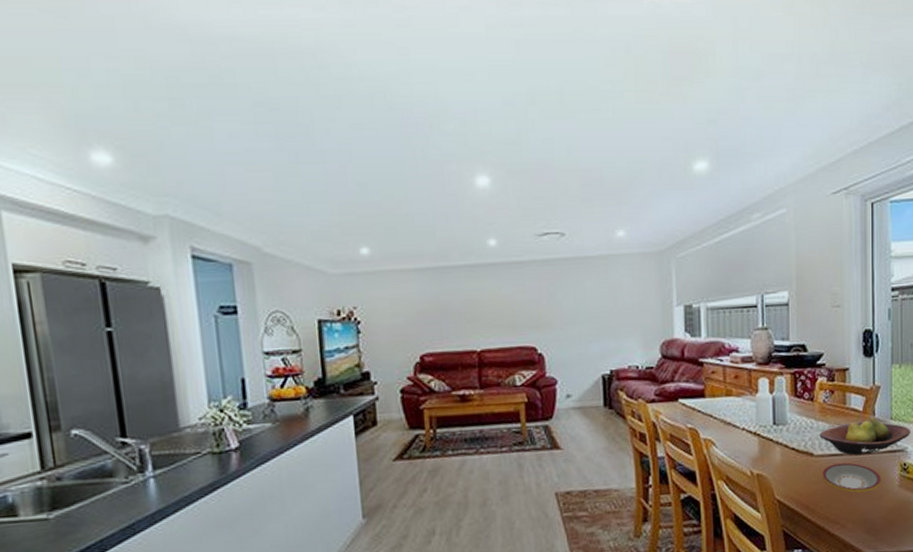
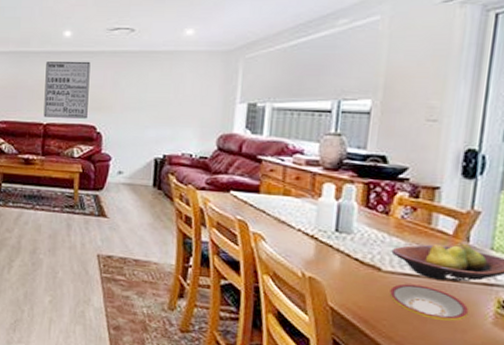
wall art: none [471,273,526,343] -> present [43,61,91,119]

